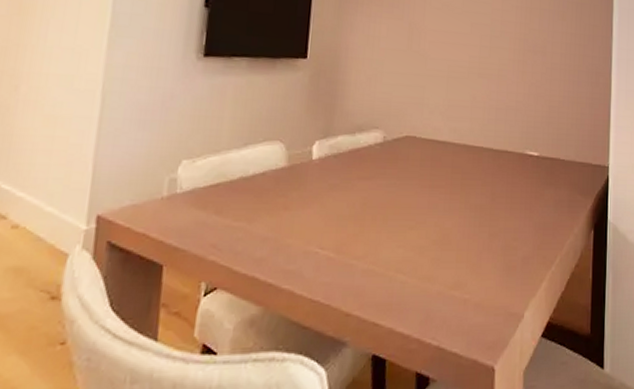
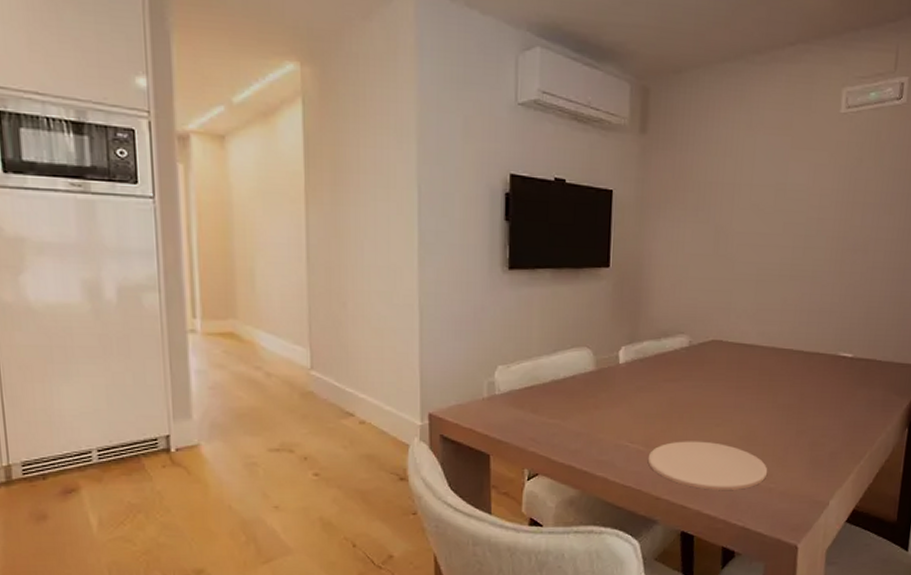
paper plate: none [338,246,462,303] -> present [647,441,768,490]

